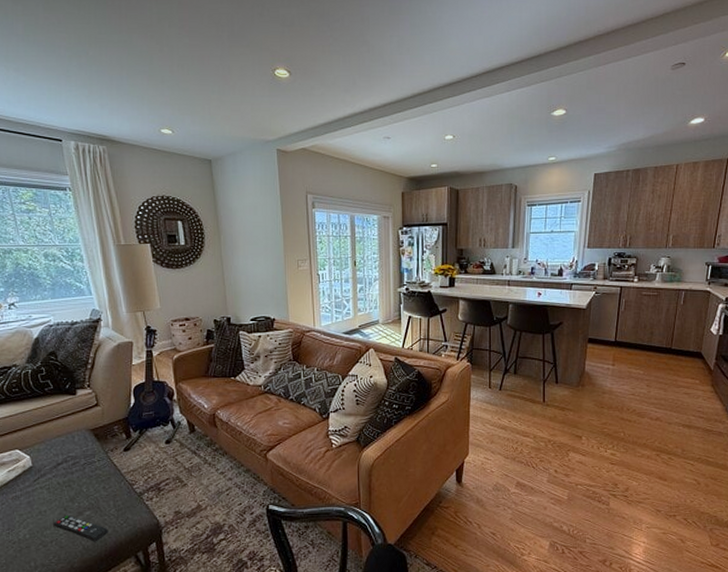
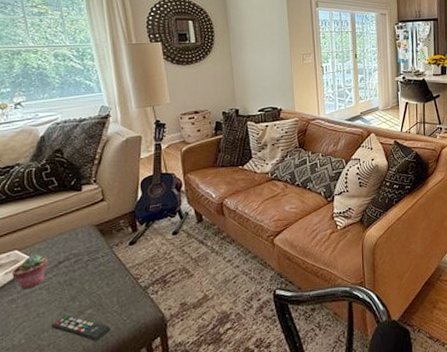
potted succulent: none [15,455,48,488] -> present [12,254,49,290]

